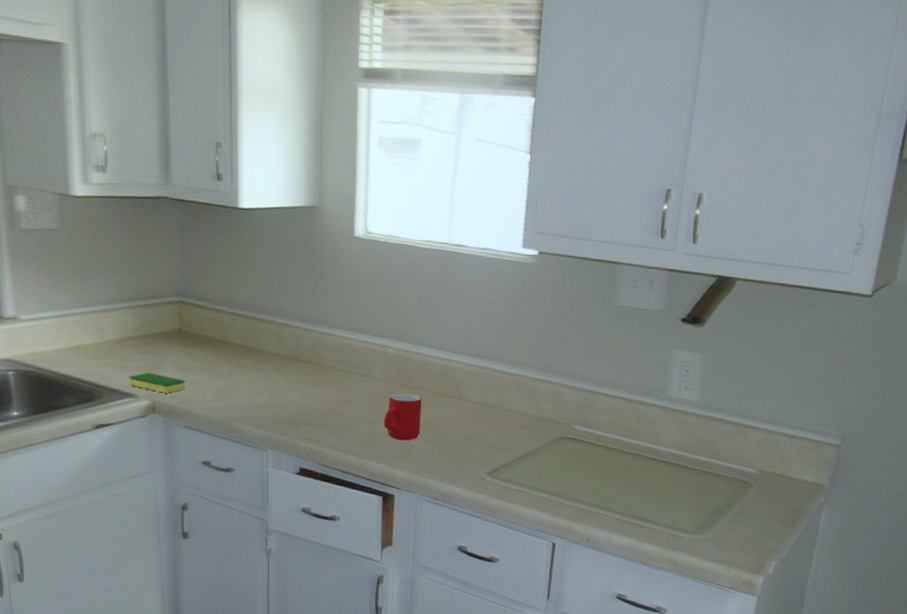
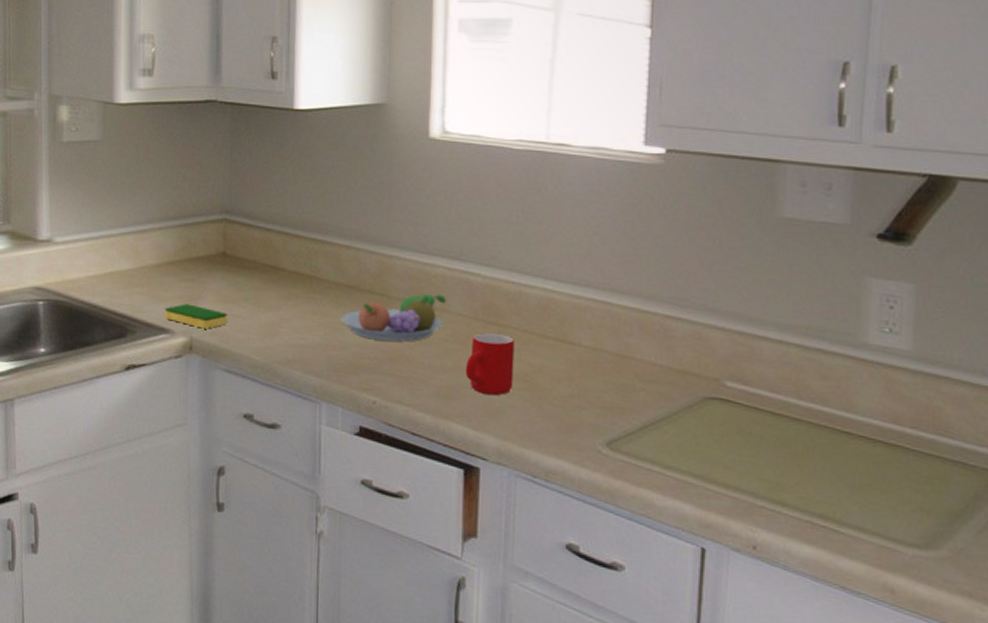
fruit bowl: none [283,363,369,401] -> present [341,294,447,342]

